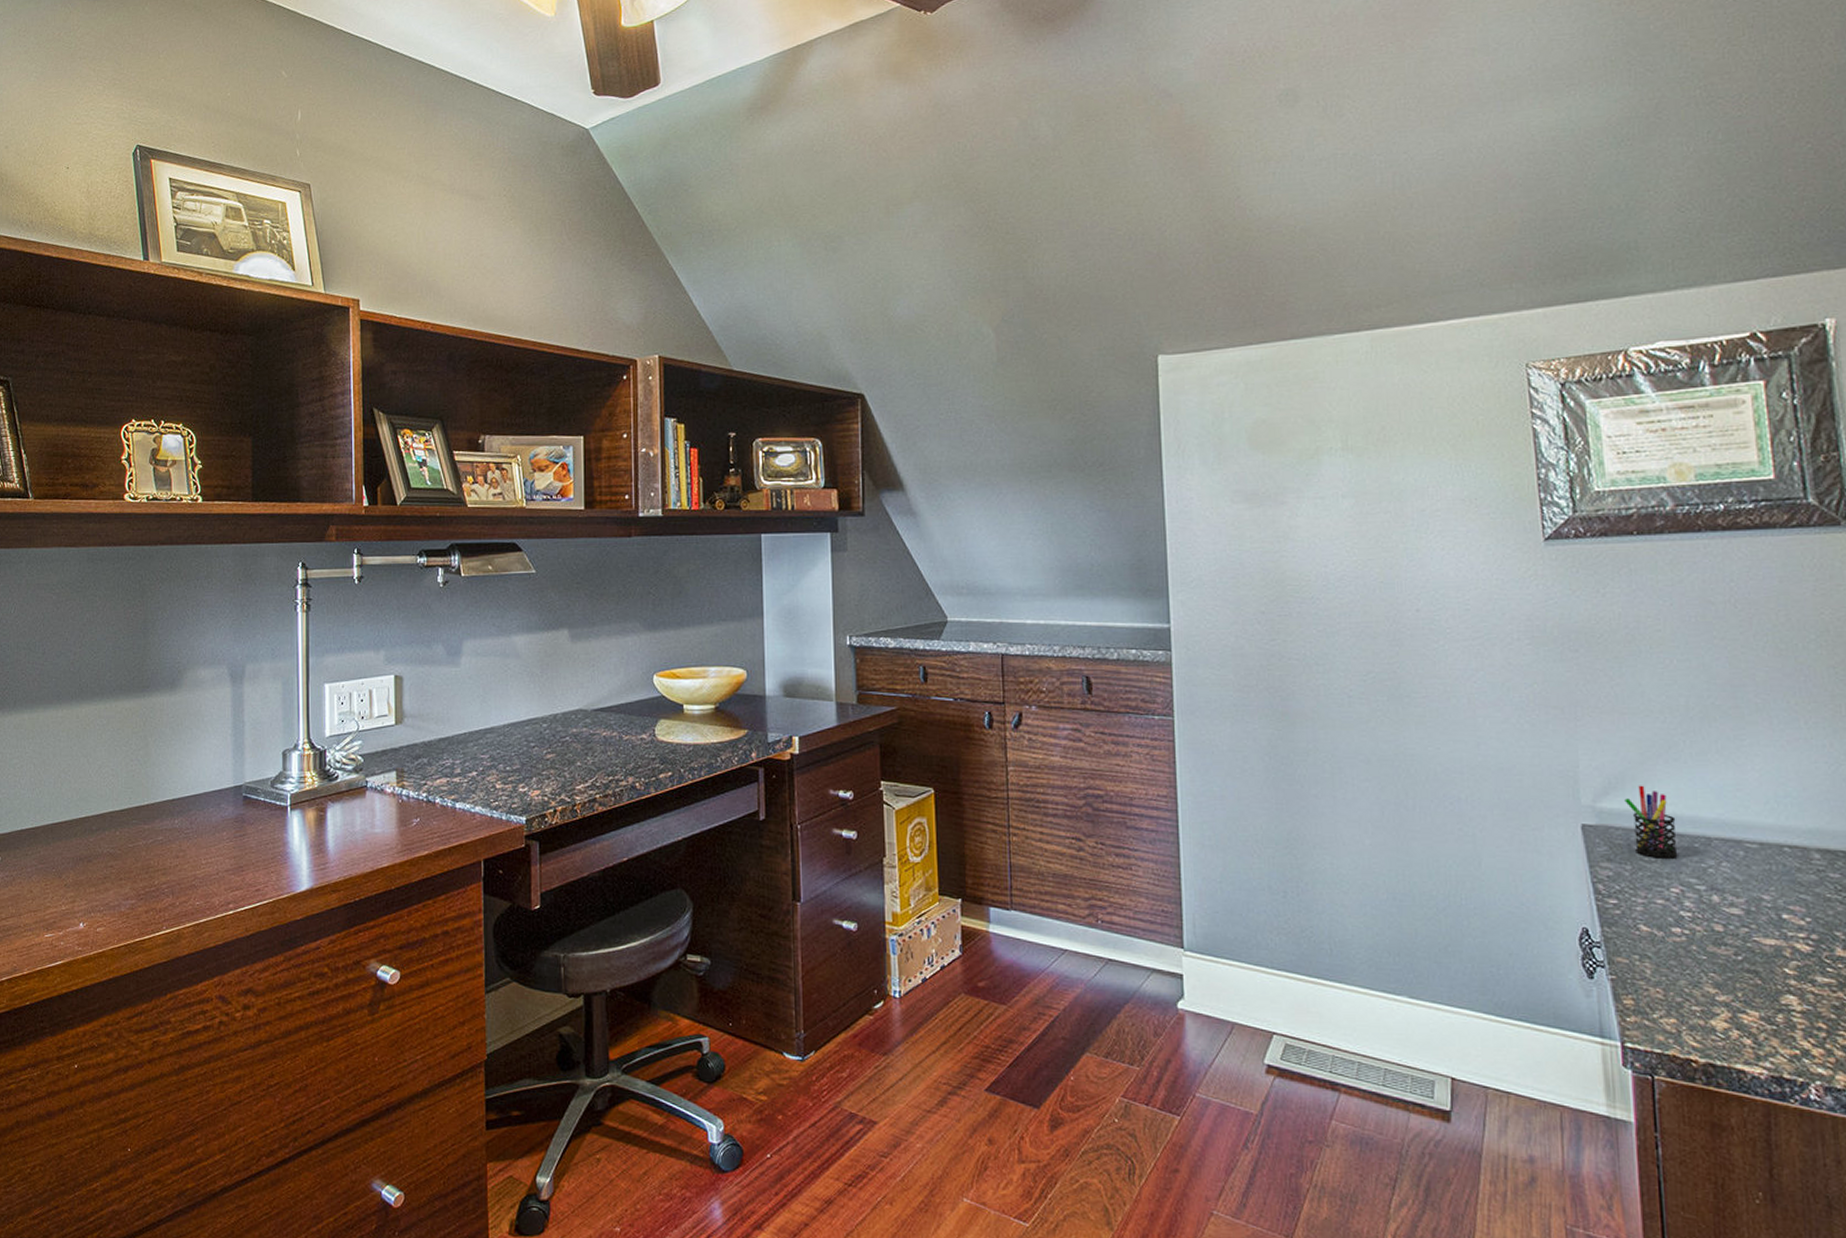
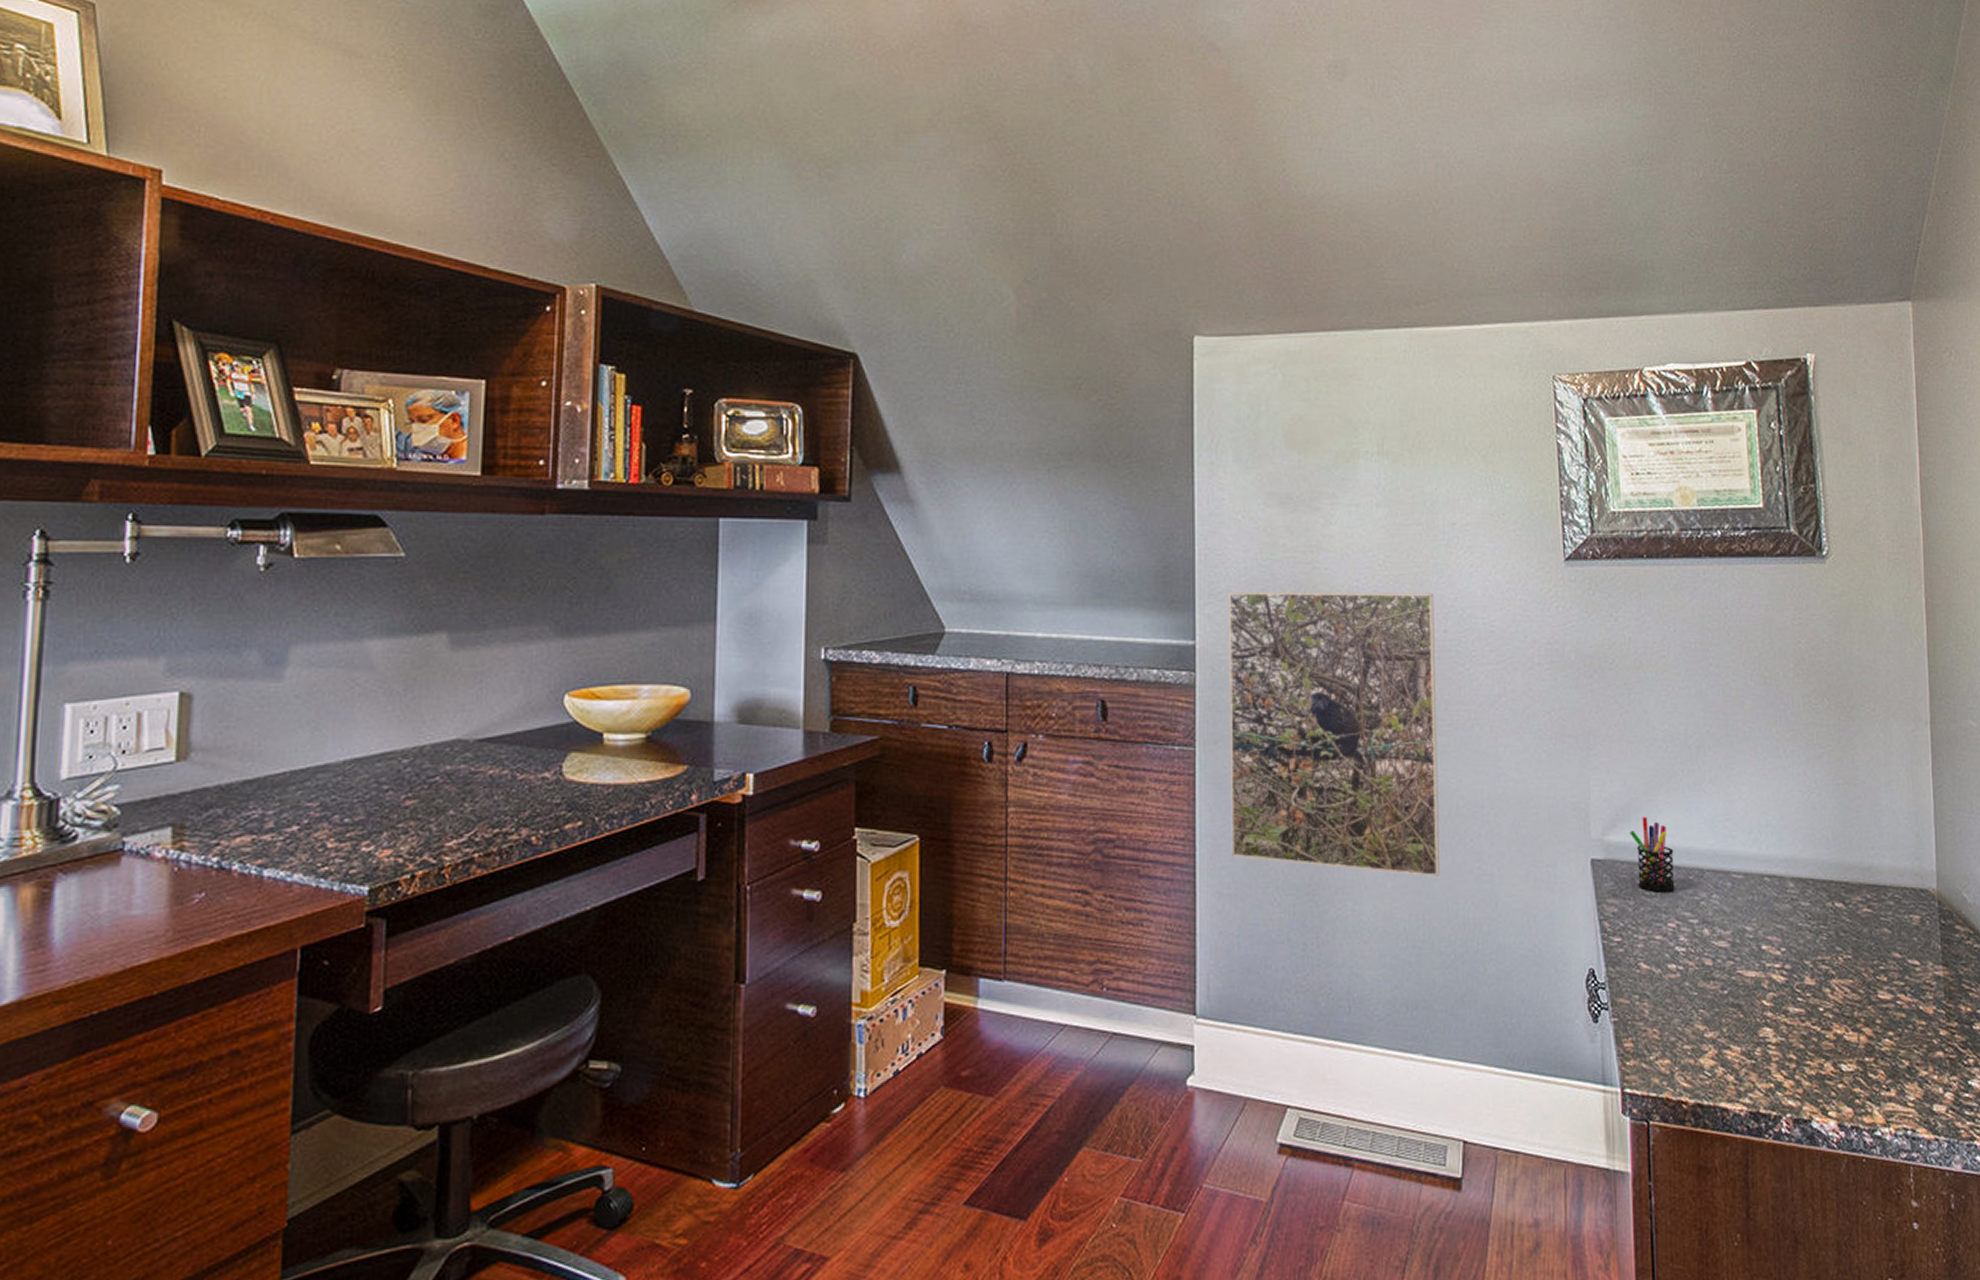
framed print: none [1199,575,1419,836] -> present [1228,591,1439,877]

